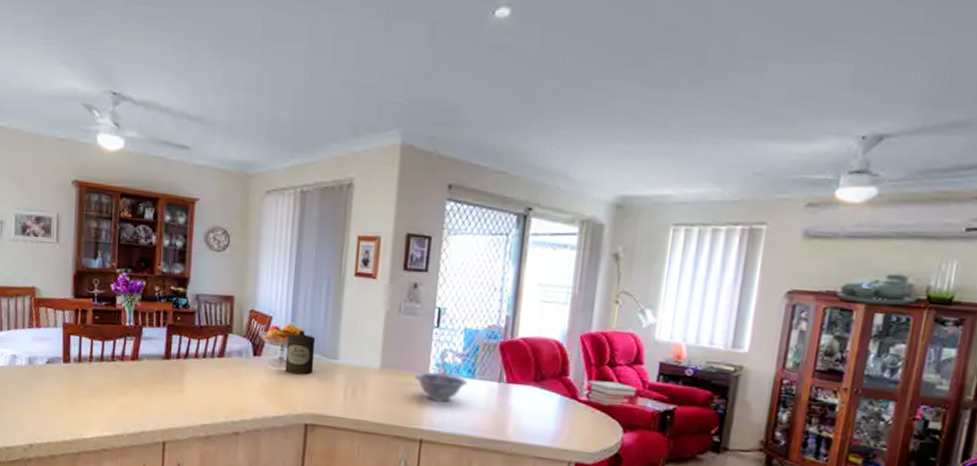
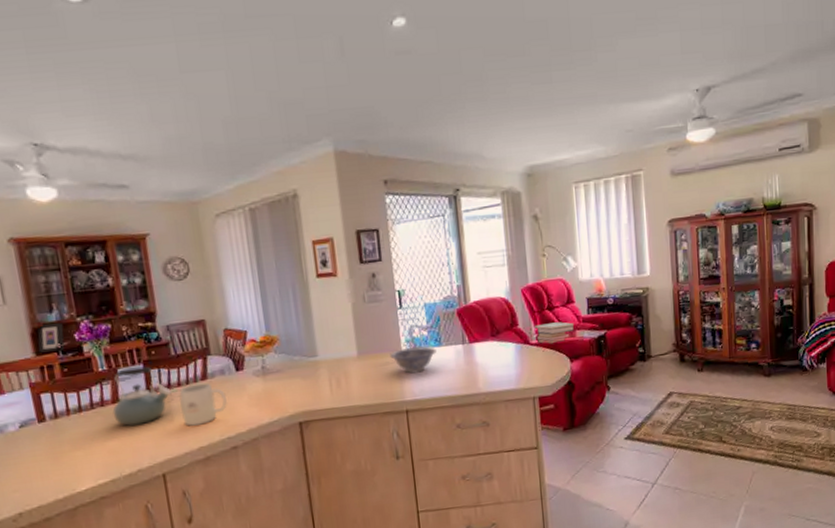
picture frame: none [77,269,103,298] -> present [37,323,65,353]
kettle: none [130,328,188,388] -> present [112,366,172,426]
mug: none [192,358,239,403] -> present [178,383,228,426]
canister: present [284,330,316,375] -> none [265,337,297,380]
tea set: present [836,273,918,307] -> none [703,191,758,221]

